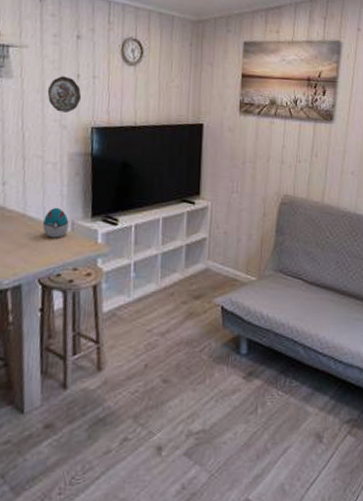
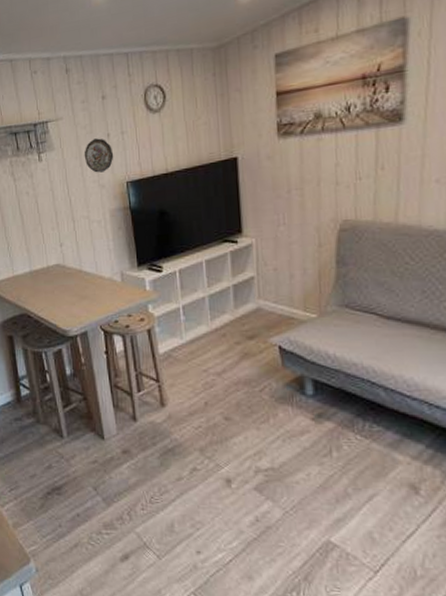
decorative egg: present [43,207,69,238] -> none [97,261,119,289]

